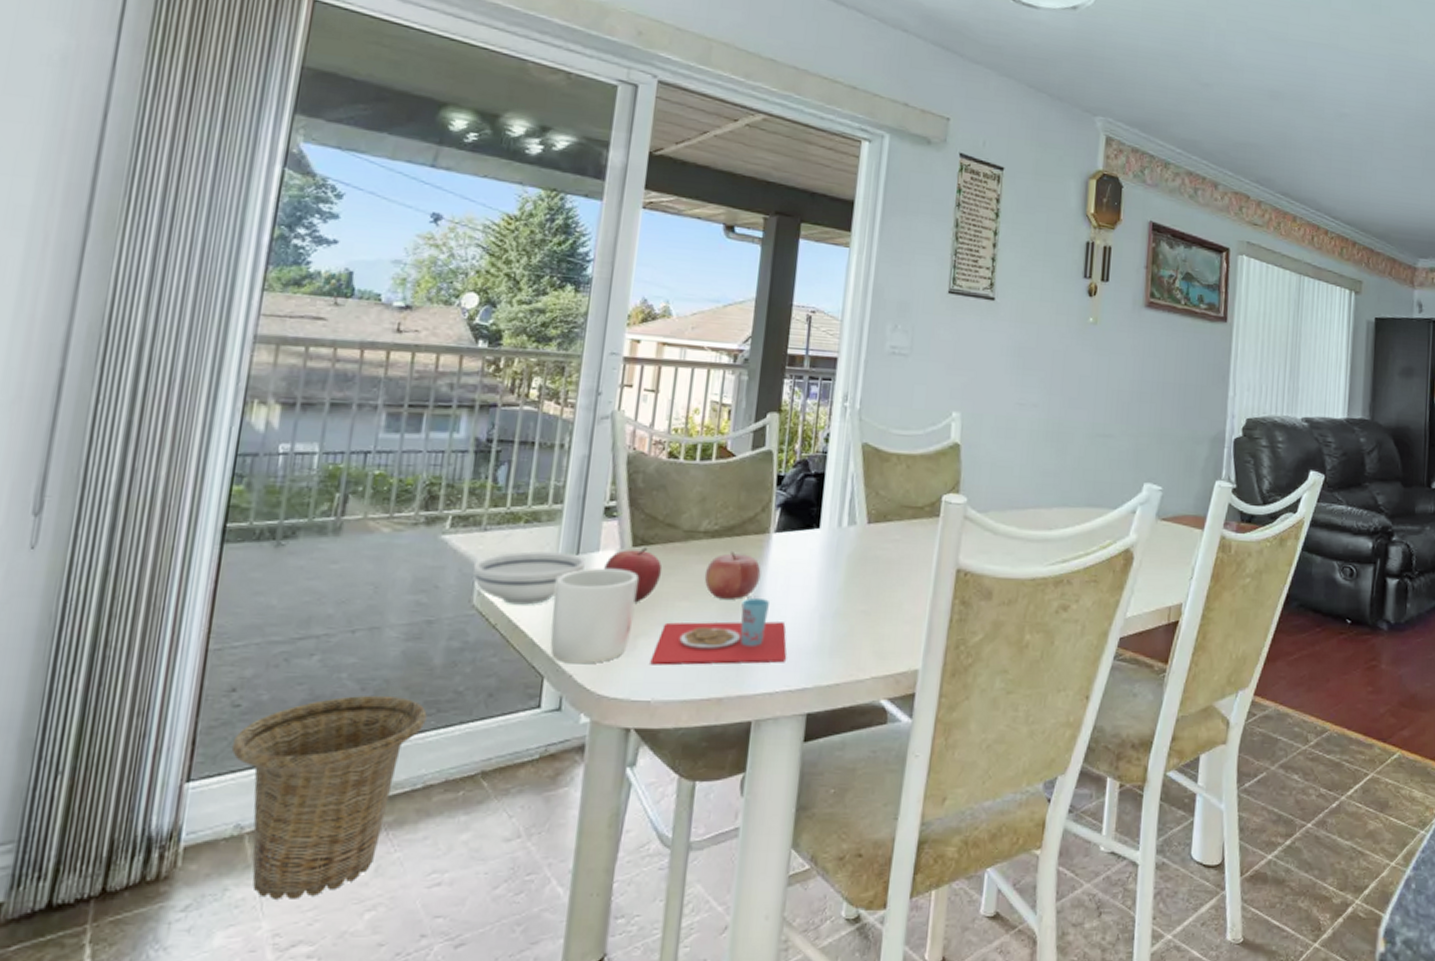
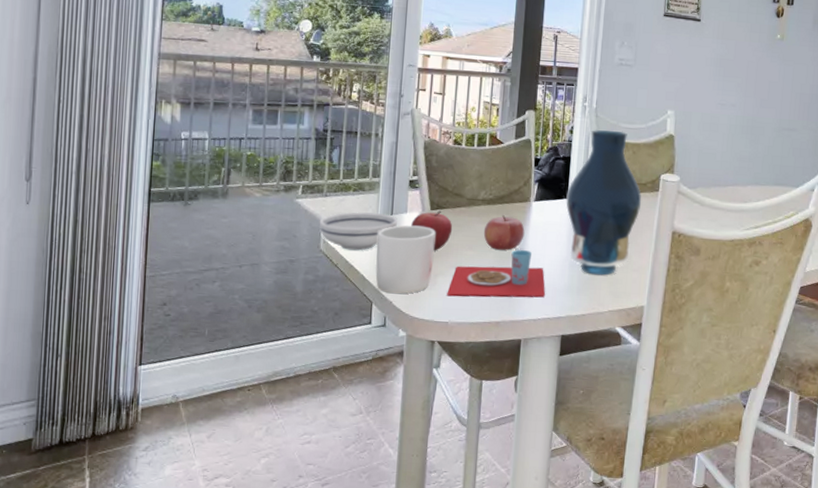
basket: present [231,695,427,899] -> none [166,311,294,447]
vase: none [817,437,918,630] -> present [566,130,642,275]

